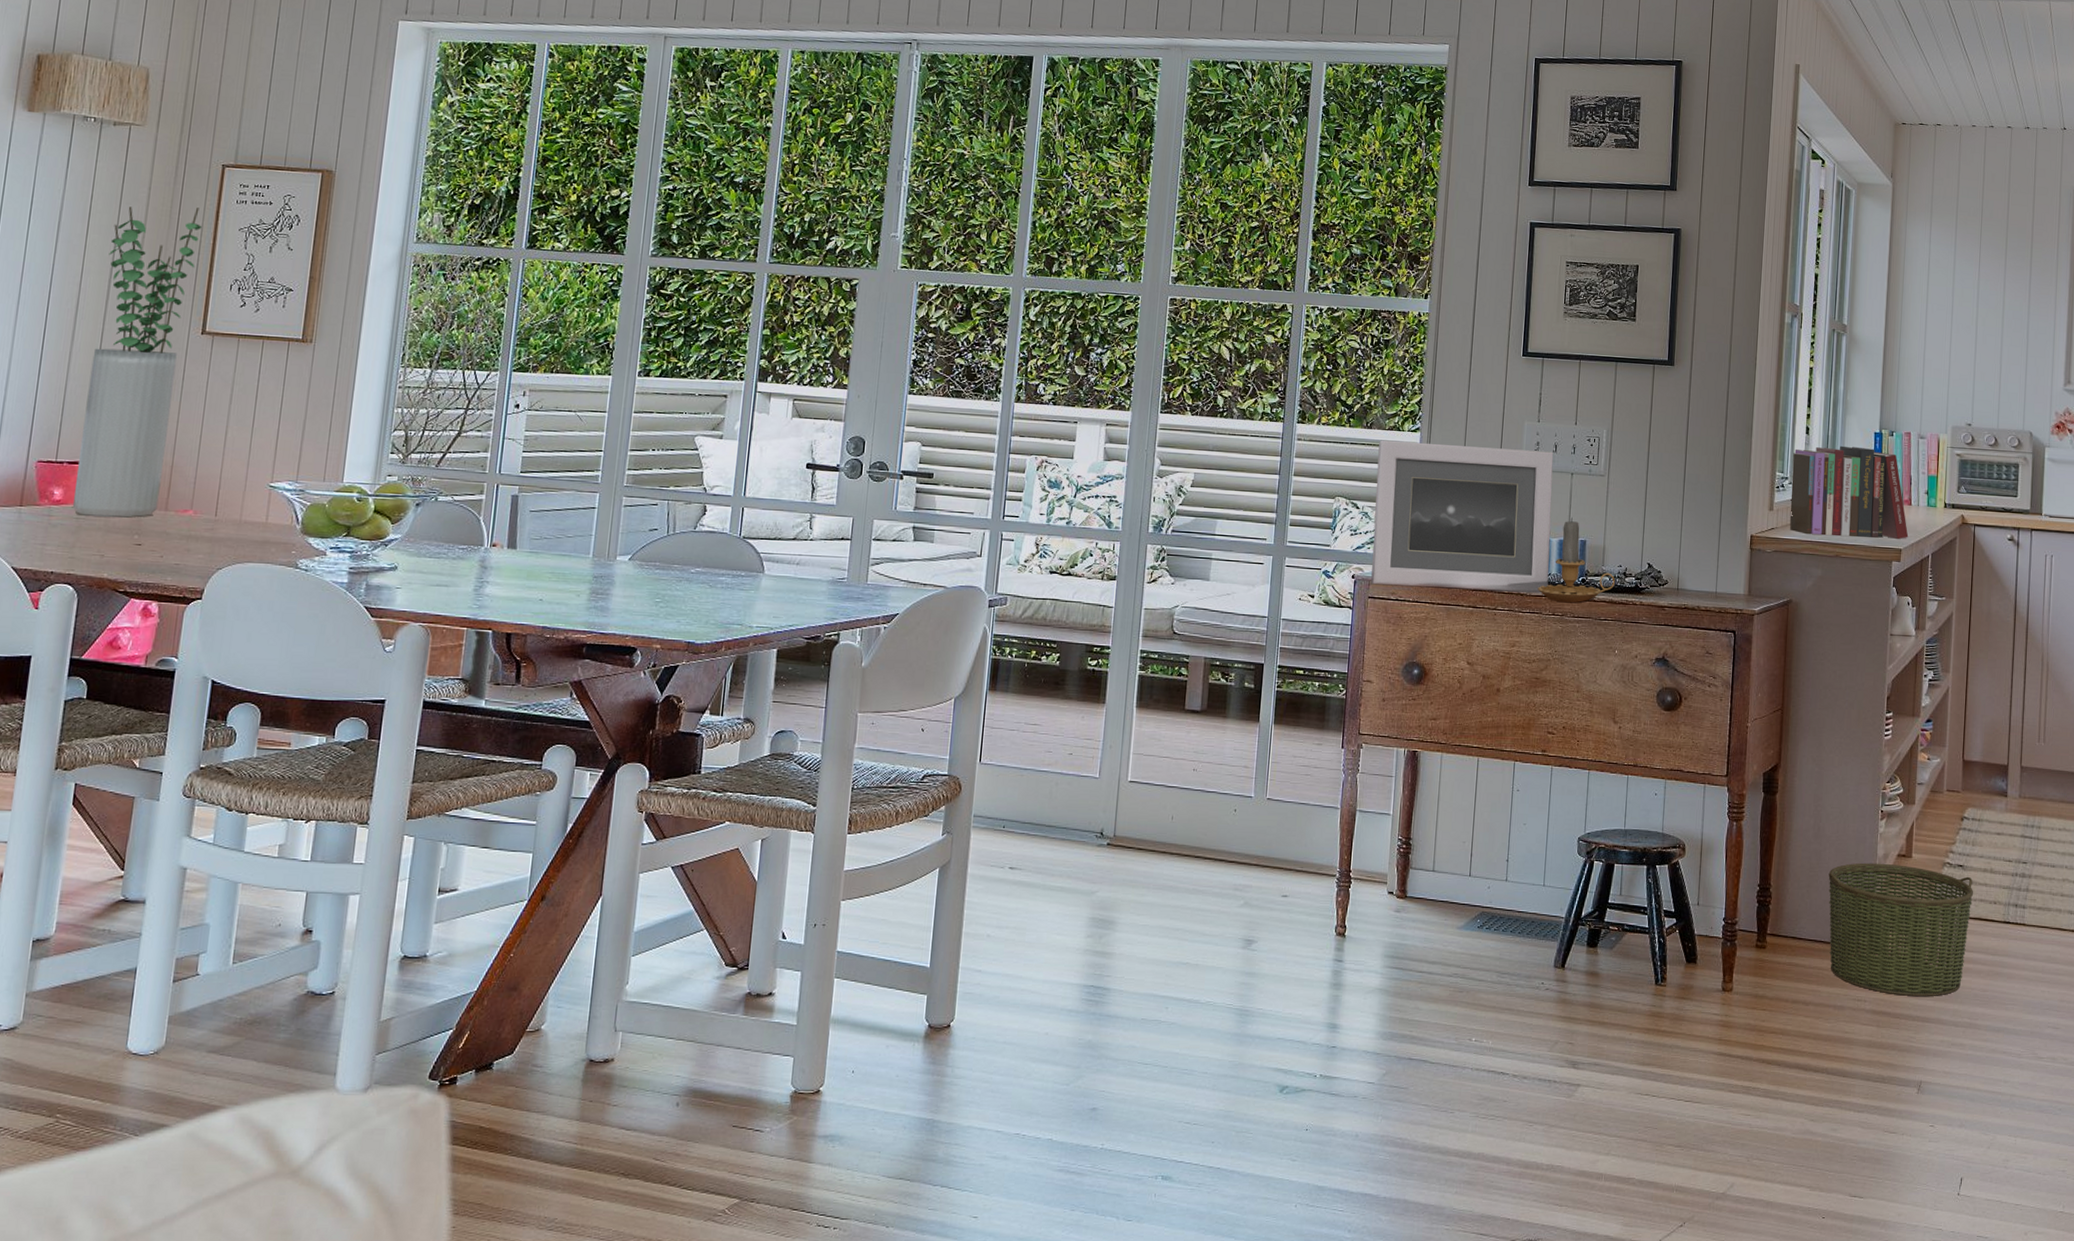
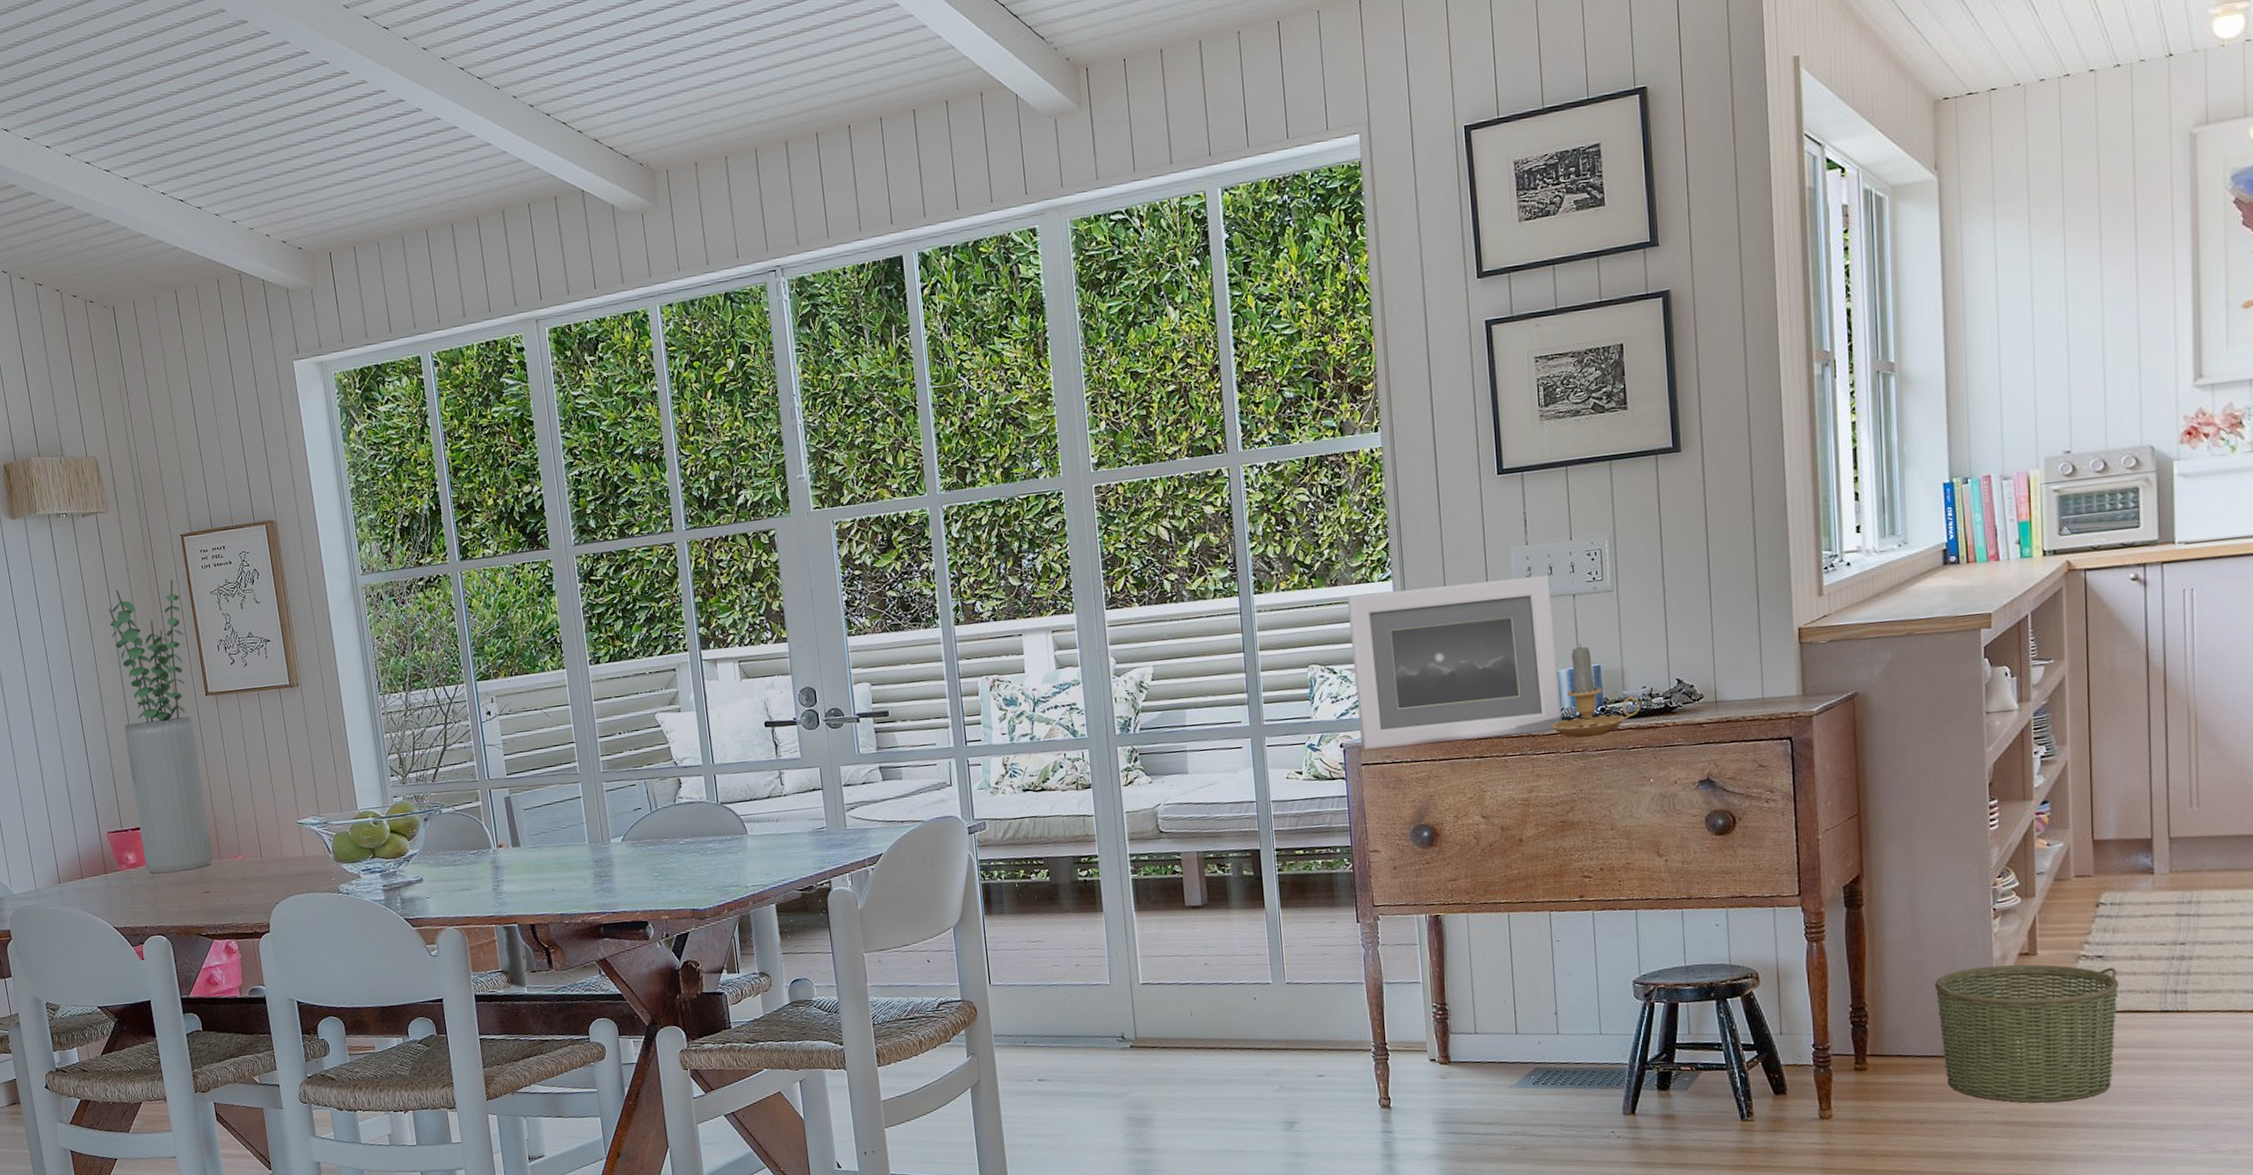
books: present [1790,445,1909,540] -> none [1841,503,1999,616]

